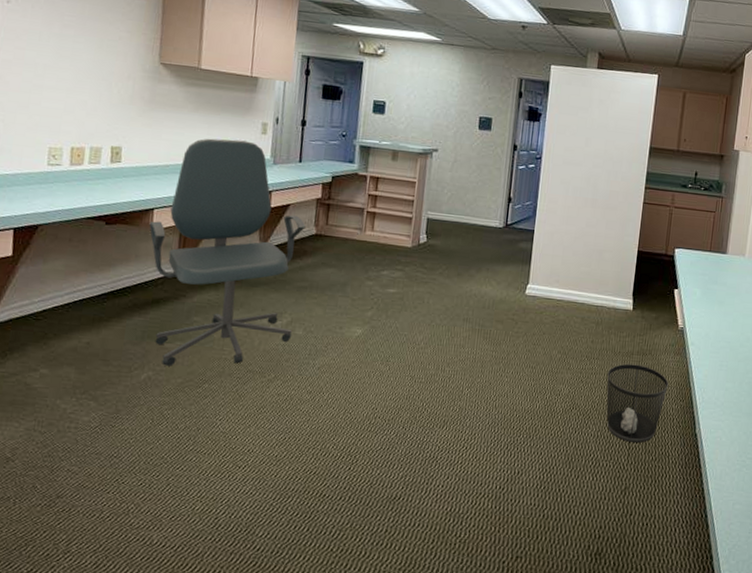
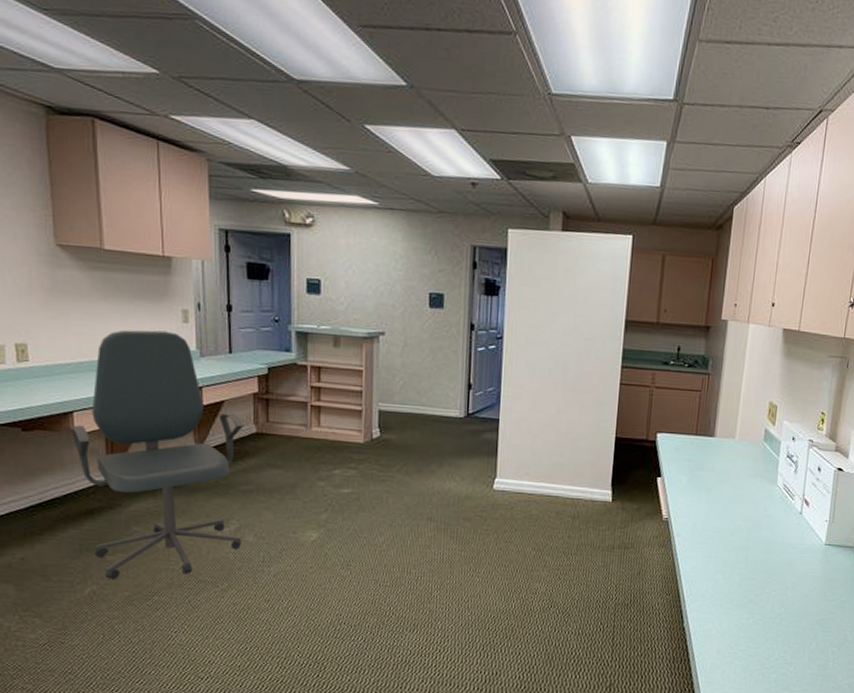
waste bin: present [606,363,669,444] -> none [586,558,653,640]

